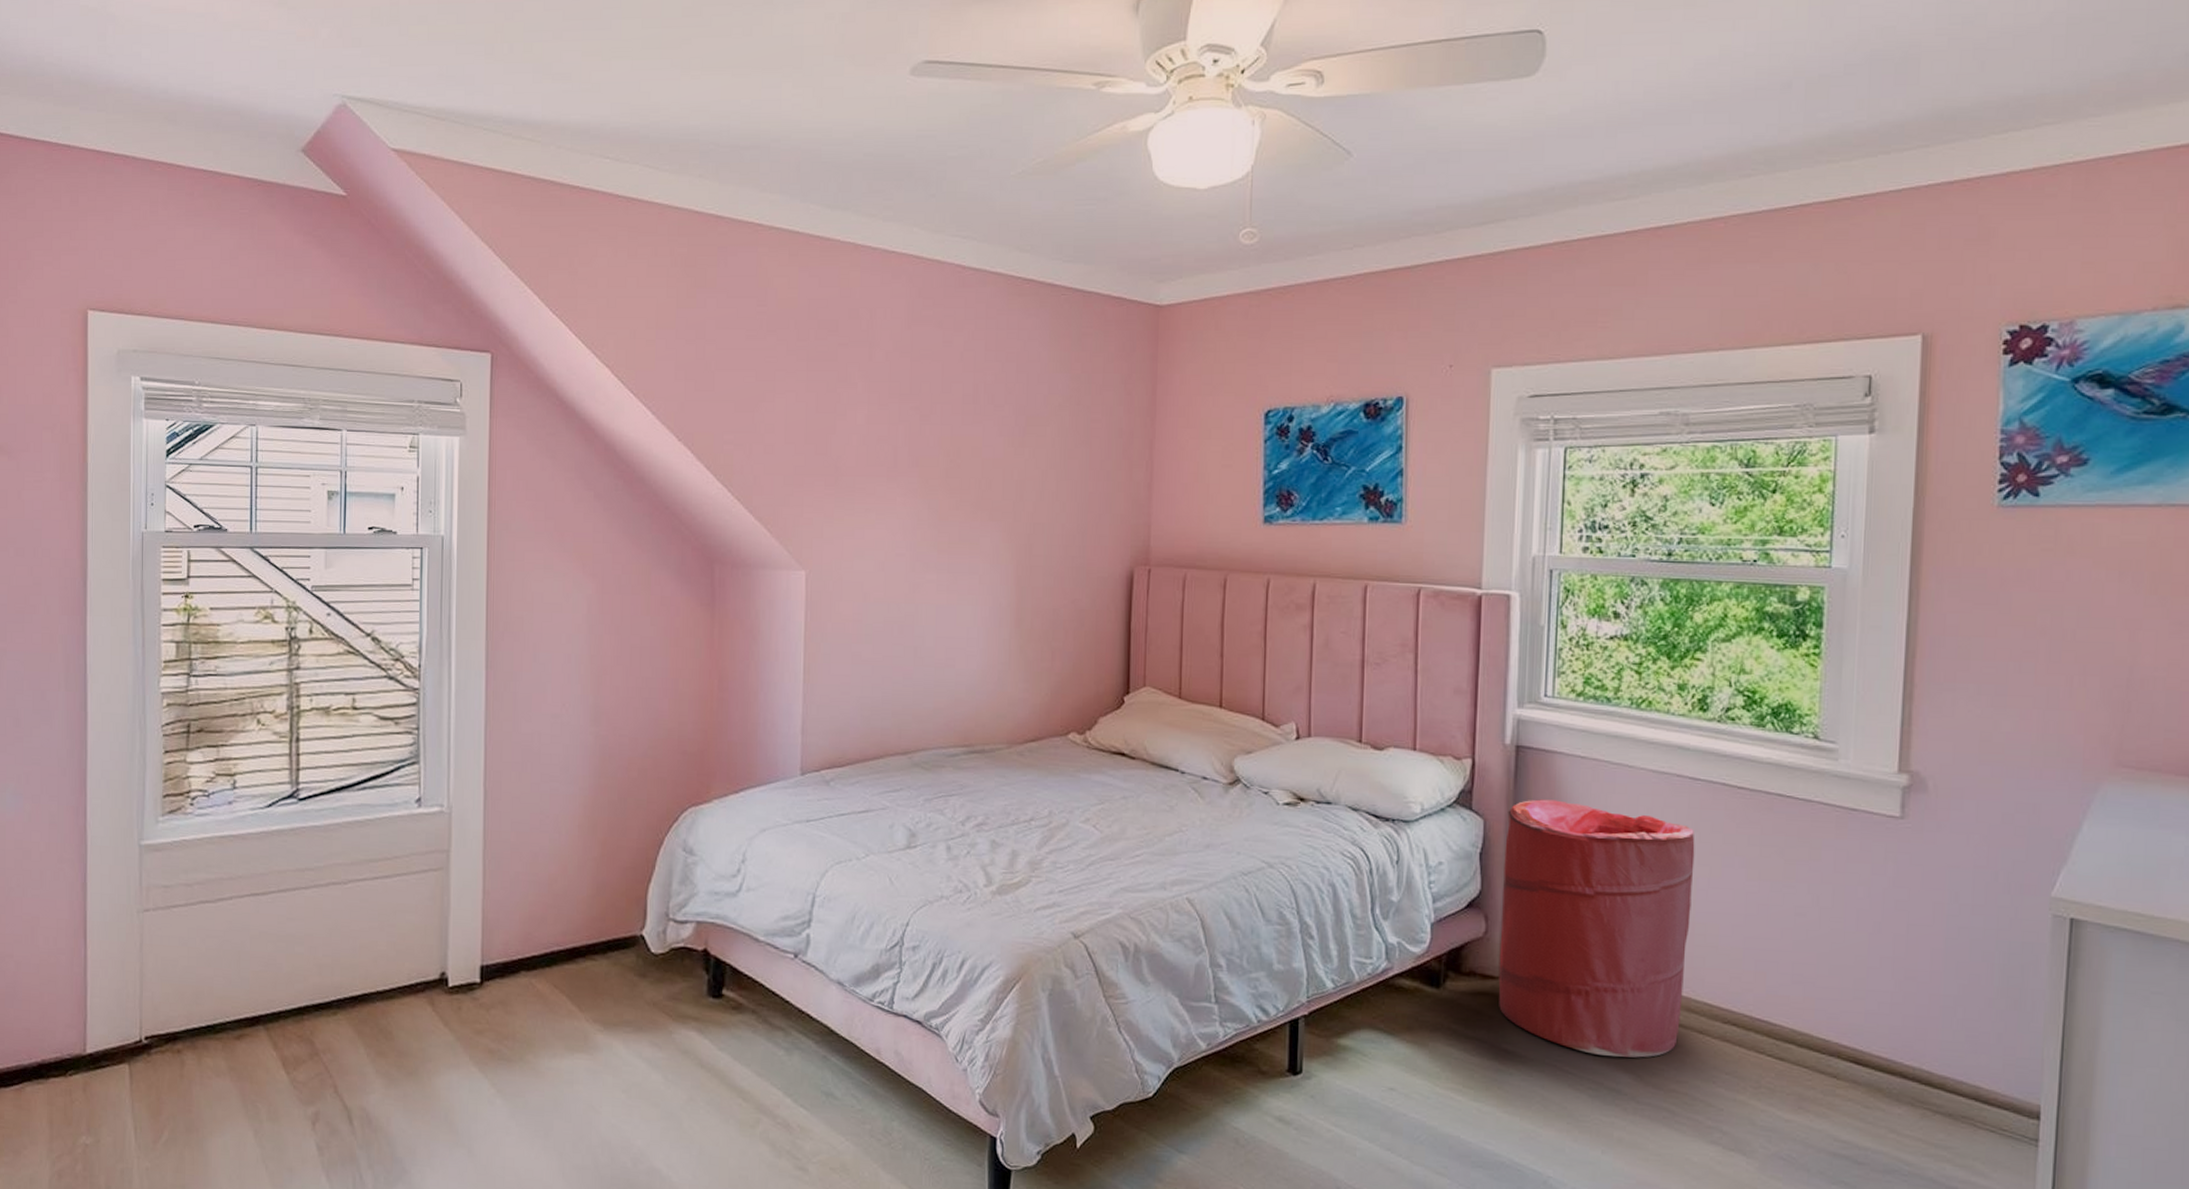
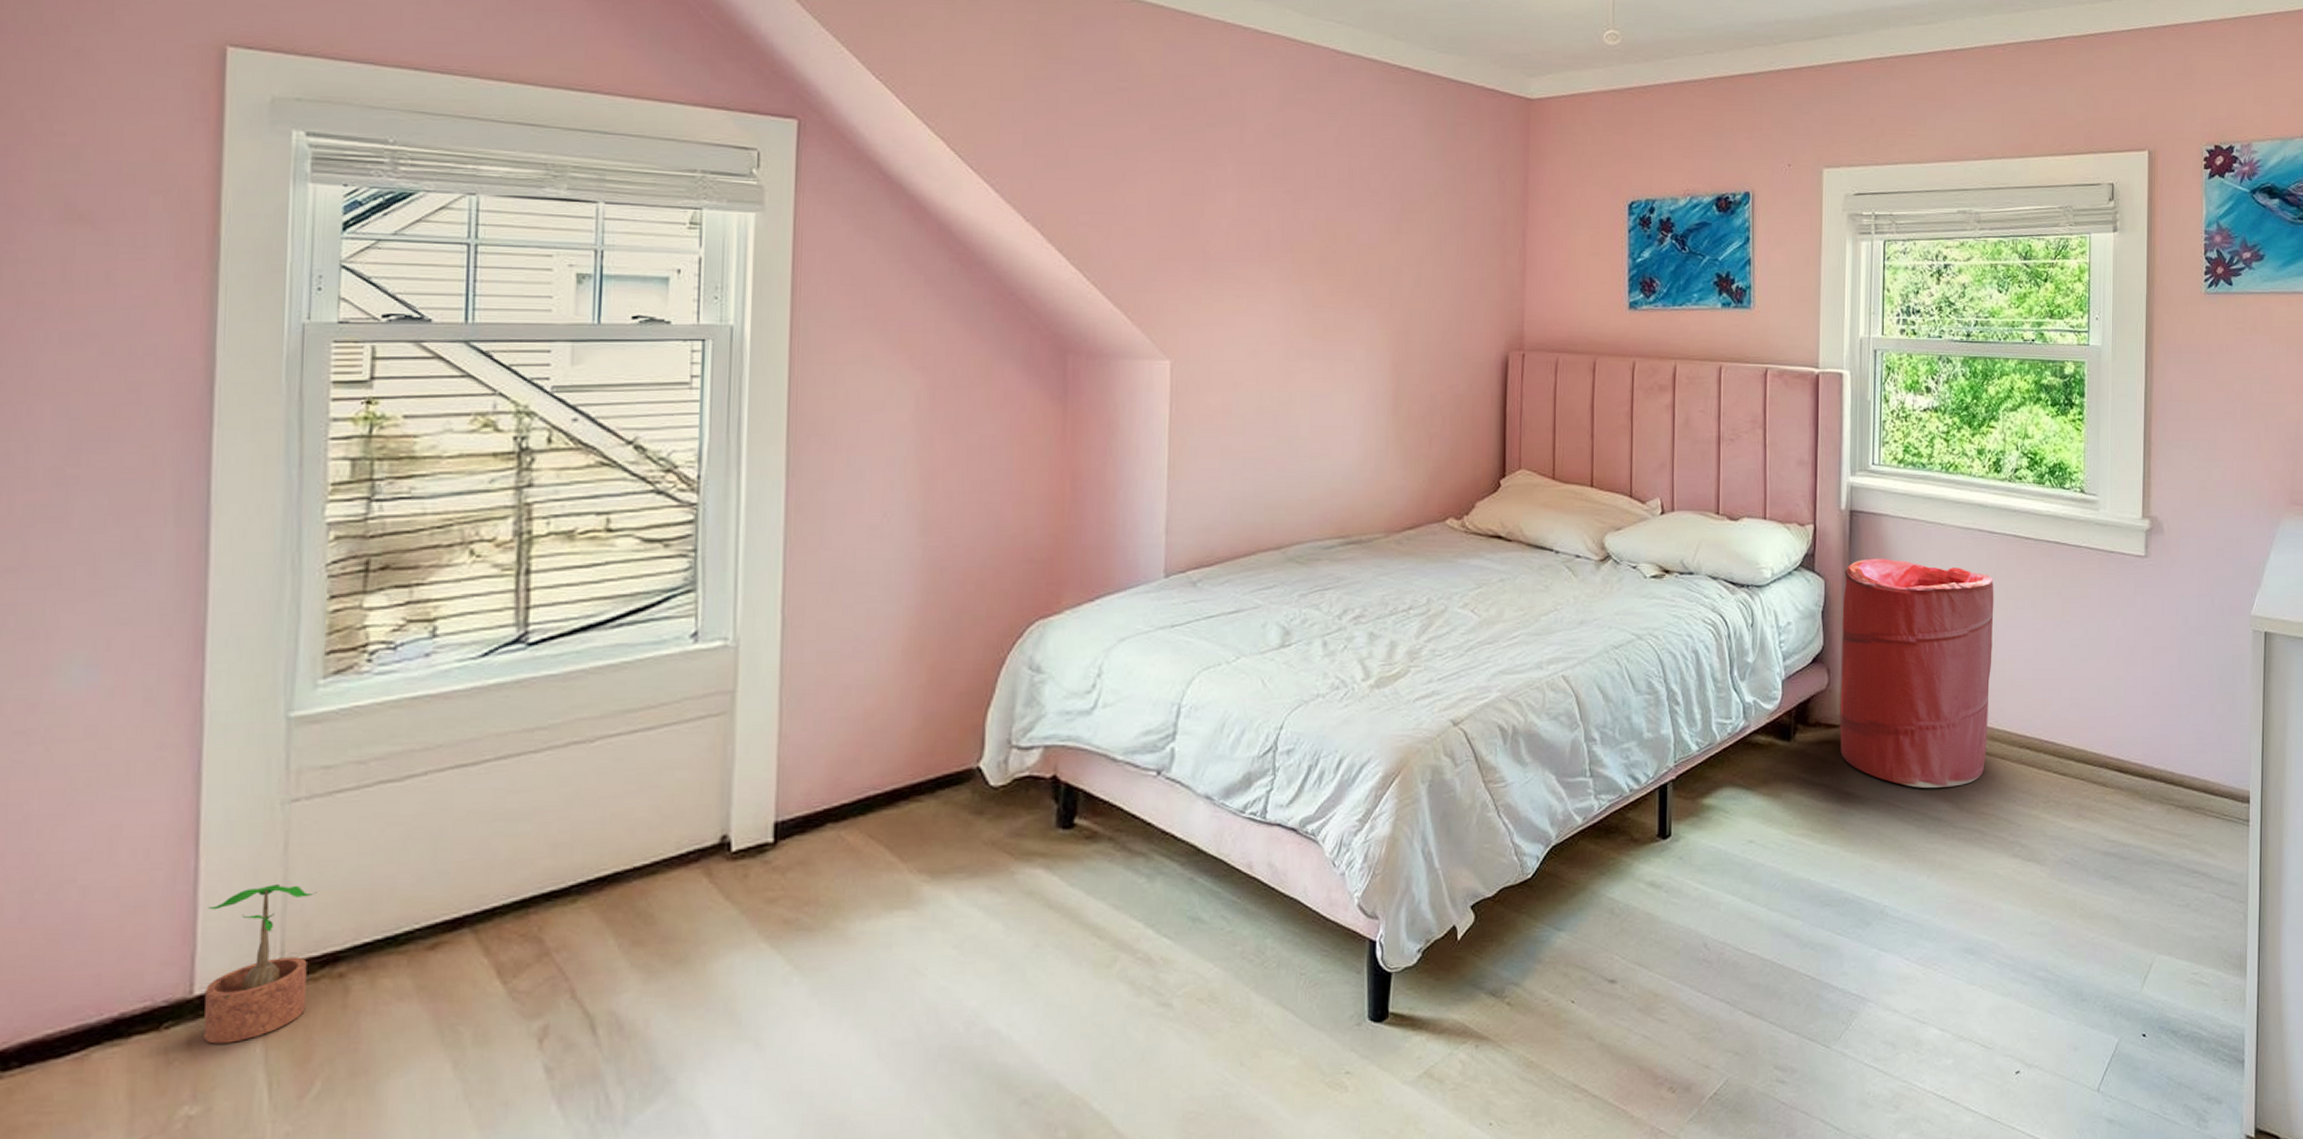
potted plant: none [93,974,162,1093] -> present [204,884,317,1044]

